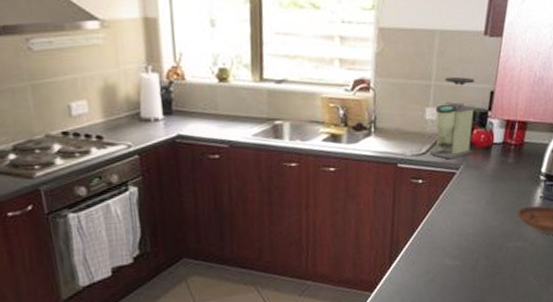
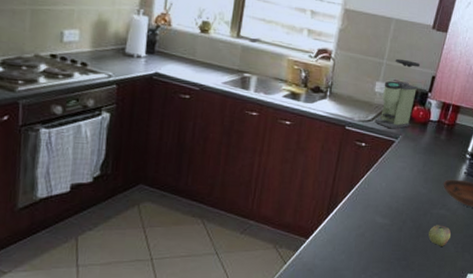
apple: none [506,258,531,282] -> present [428,225,451,246]

